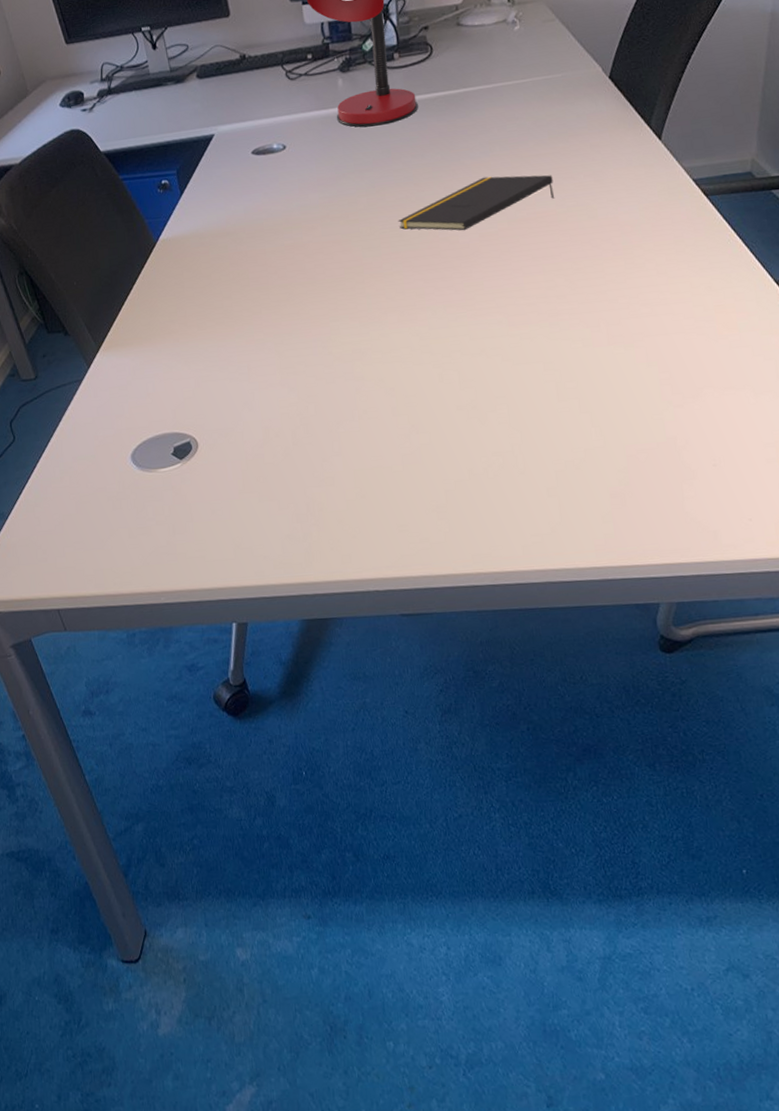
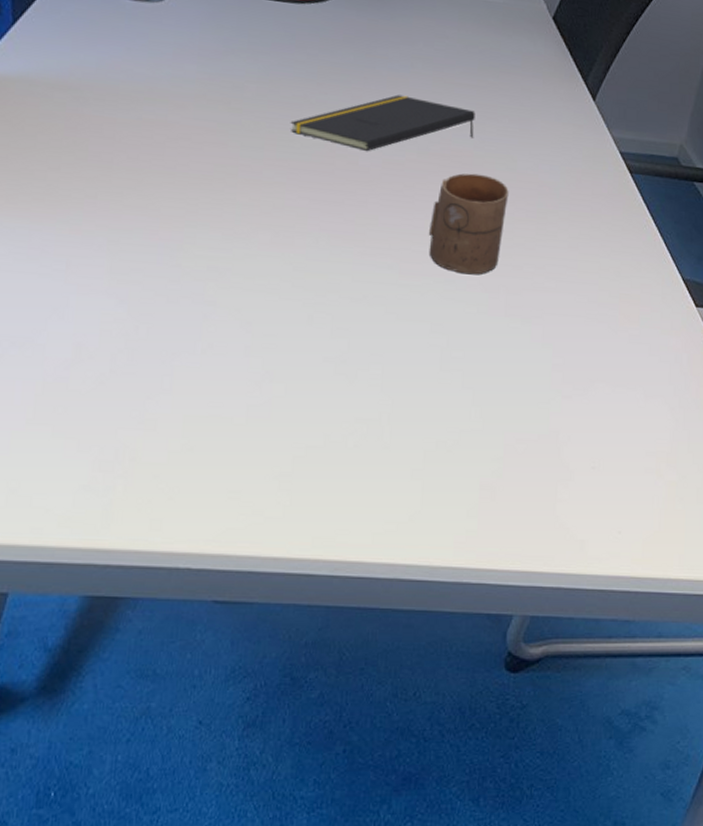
cup: none [528,227,595,316] -> present [428,173,509,275]

